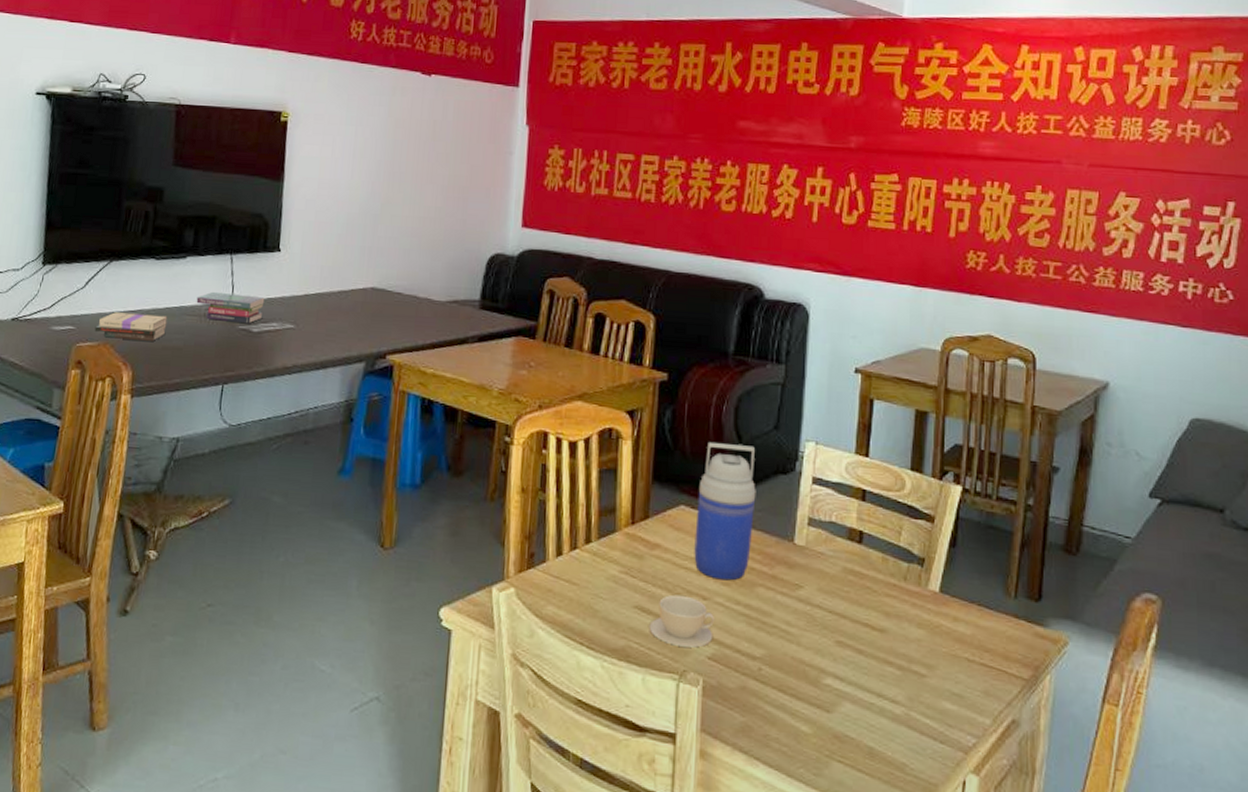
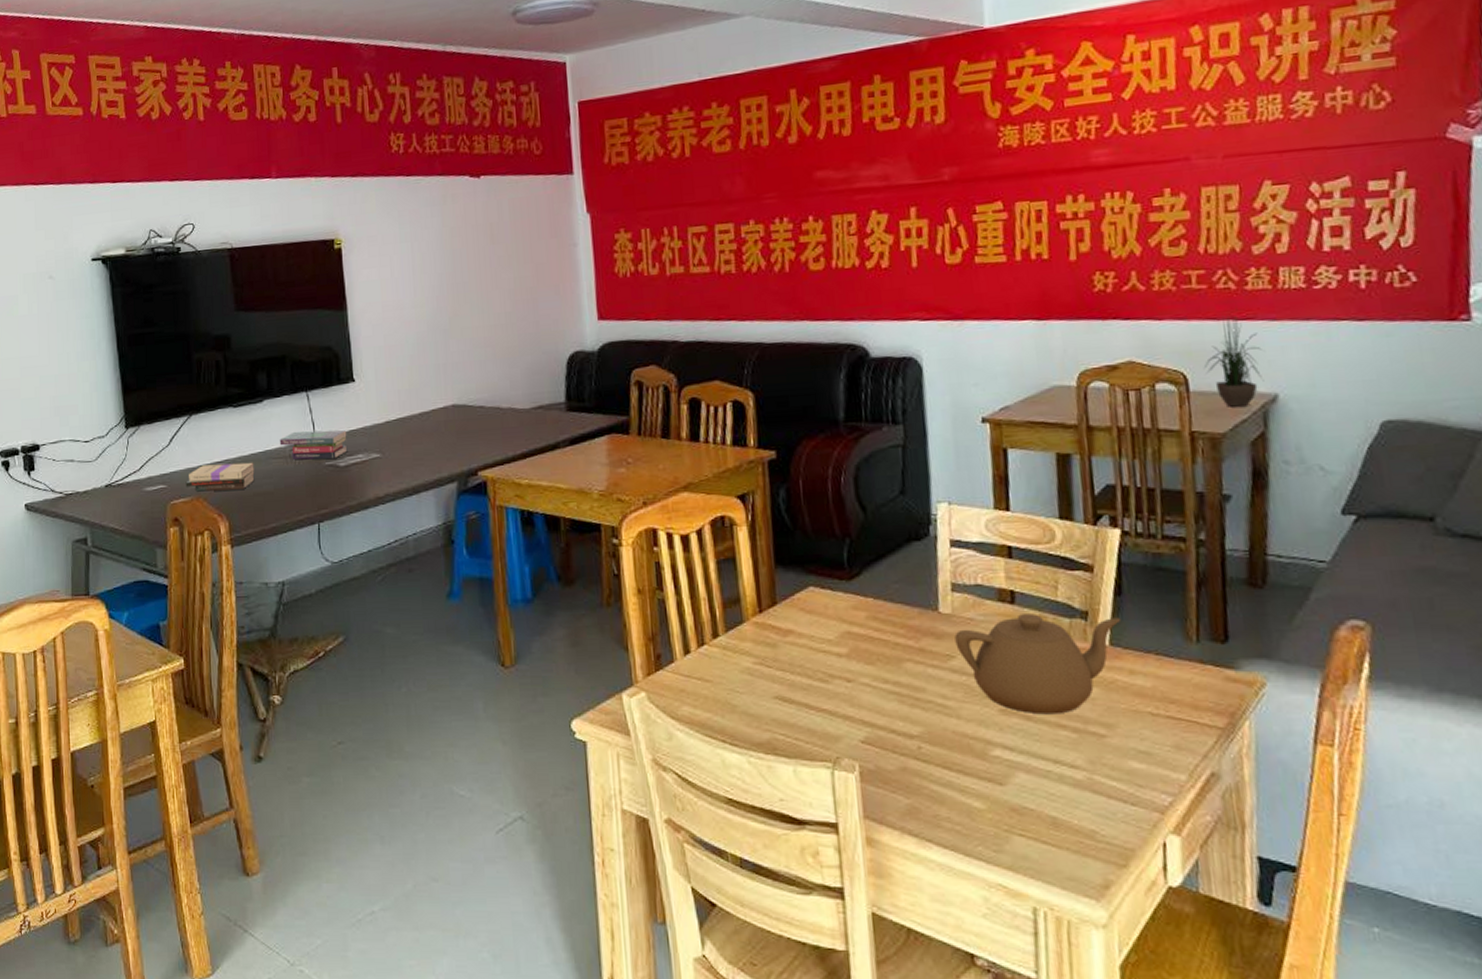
teacup: present [649,594,714,648] -> none [793,680,864,733]
thermos: present [694,441,756,581] -> none [826,515,892,660]
teapot: none [805,554,953,651] -> present [954,613,1121,715]
potted plant: none [1051,307,1100,389] -> present [1205,316,1262,407]

